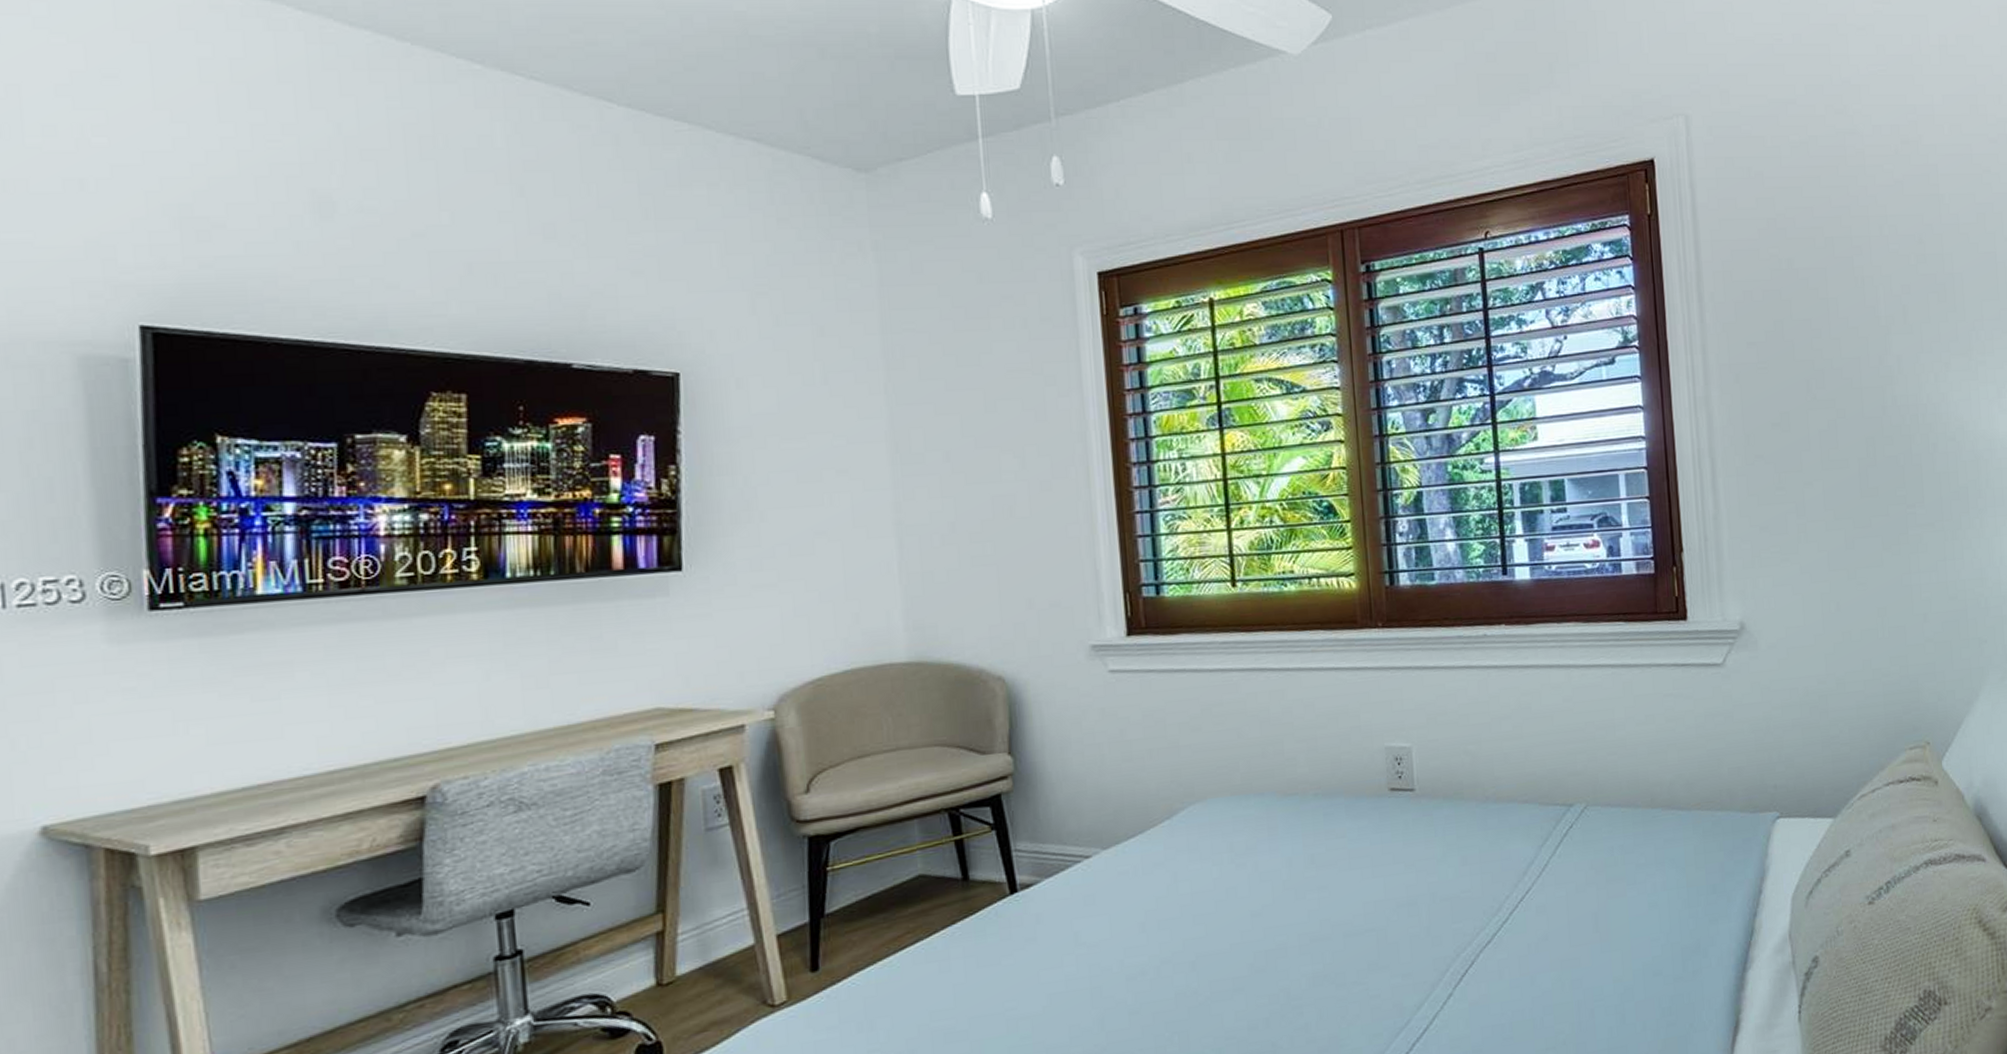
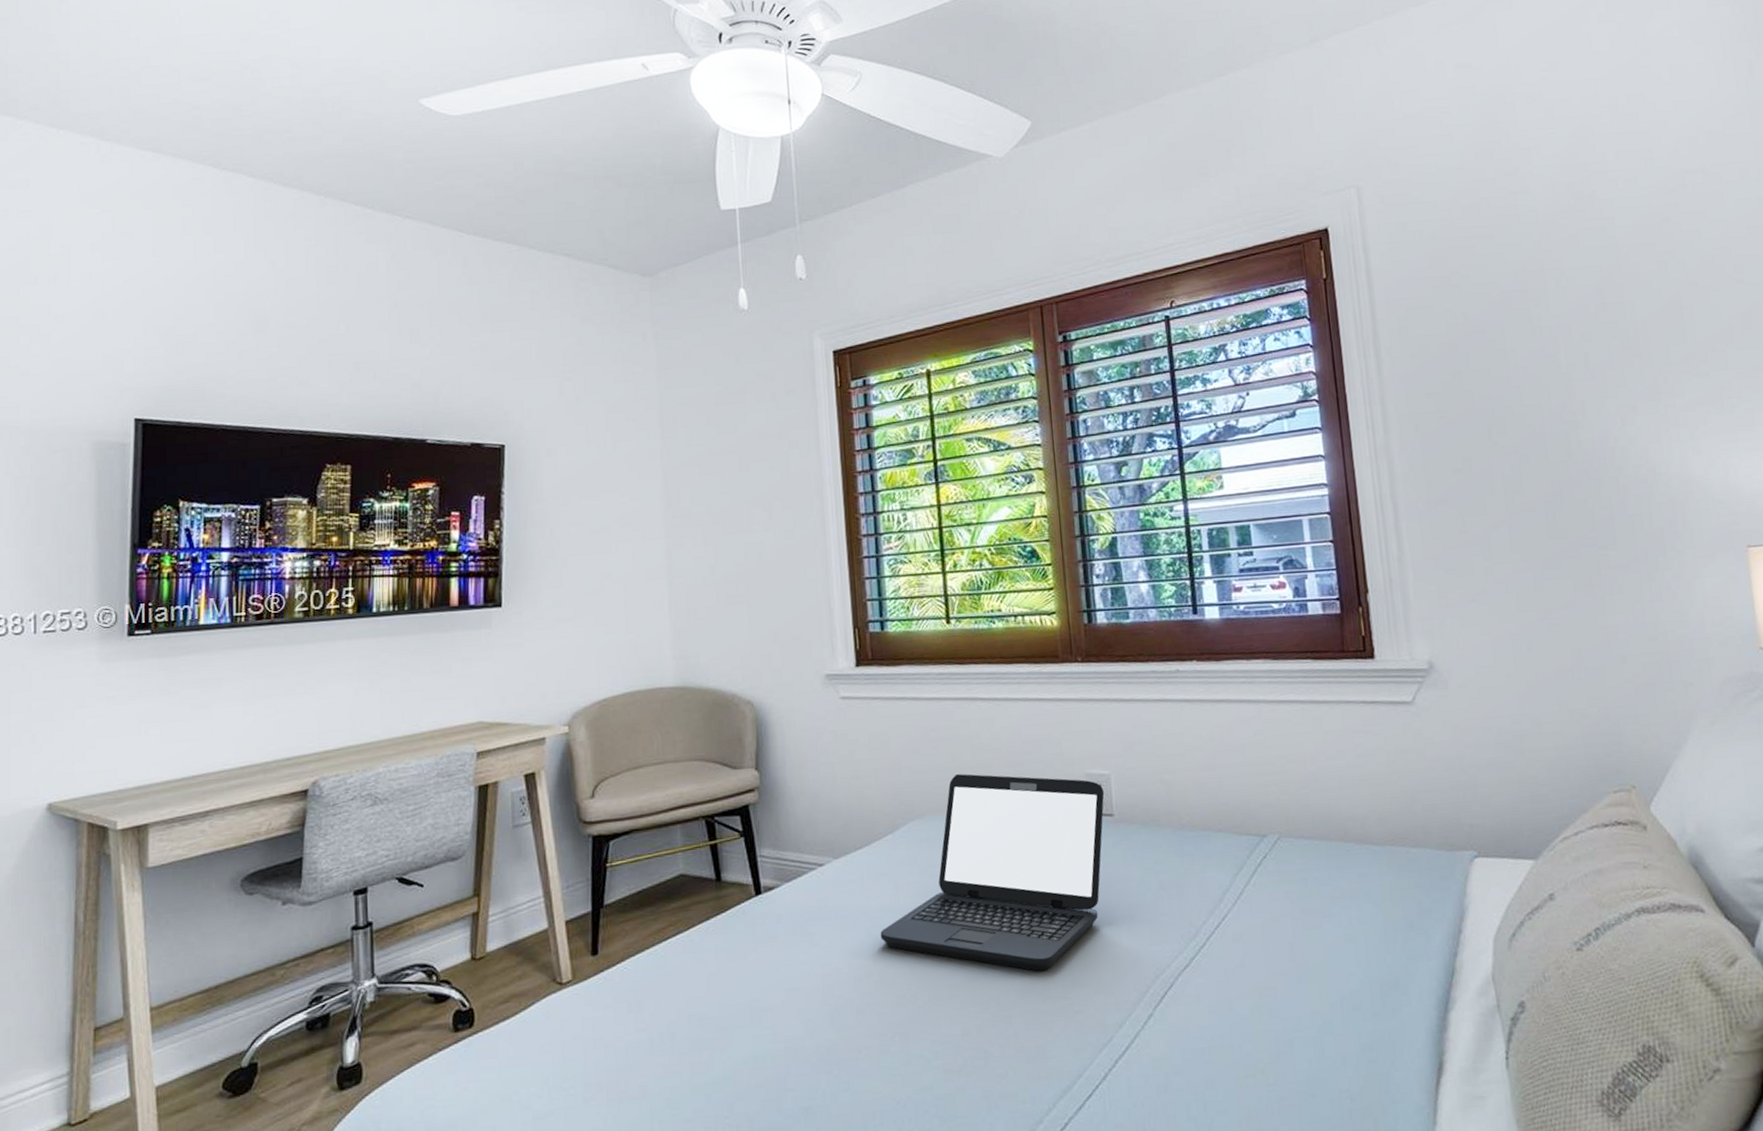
laptop: none [1156,751,1405,957] -> present [880,774,1105,971]

